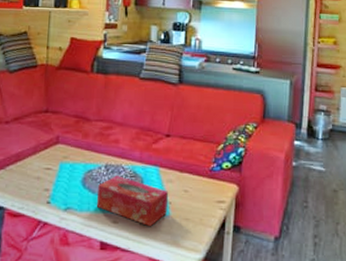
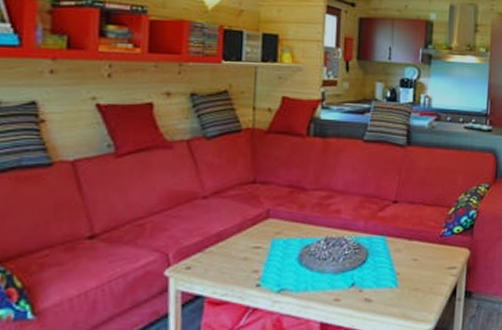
tissue box: present [96,175,169,227] -> none [315,249,397,302]

